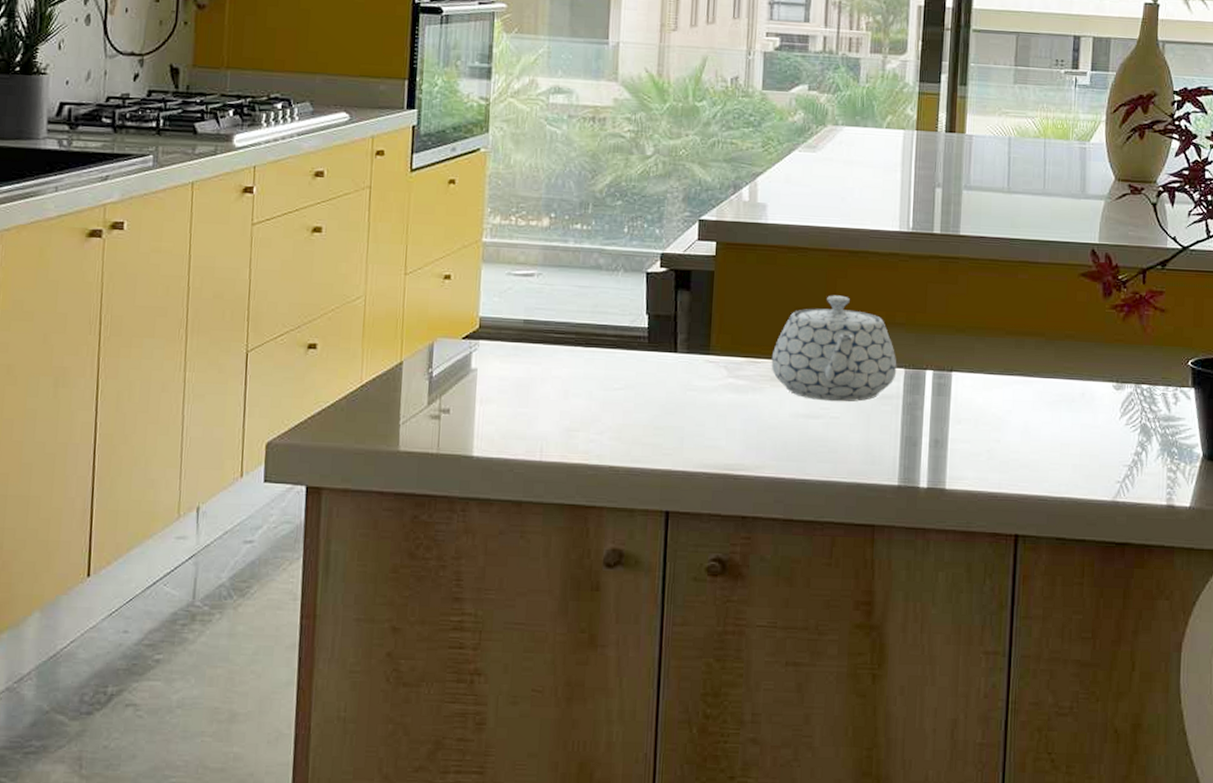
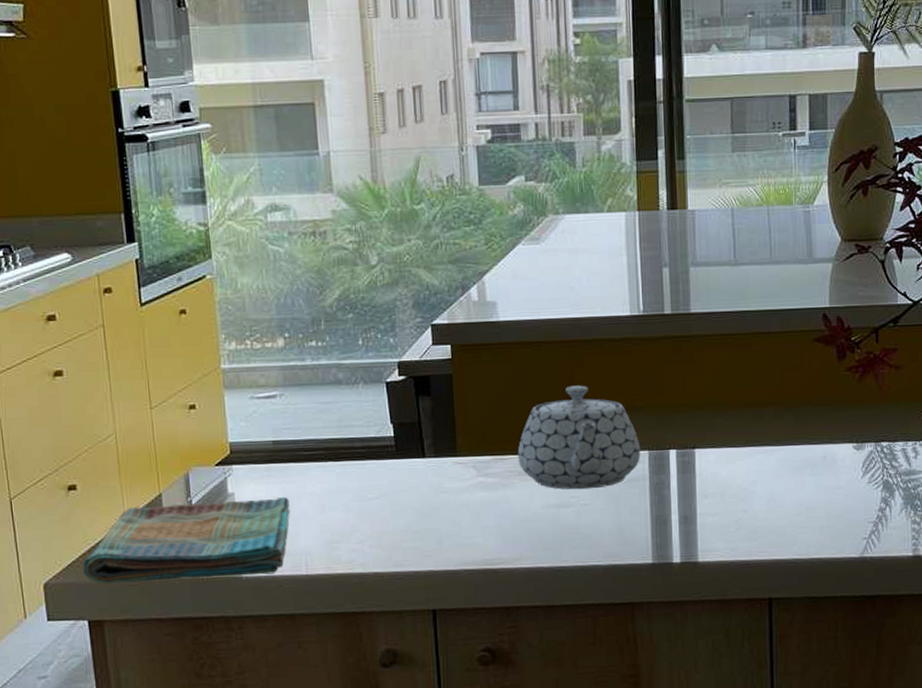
dish towel: none [309,372,533,457] -> present [83,496,290,584]

